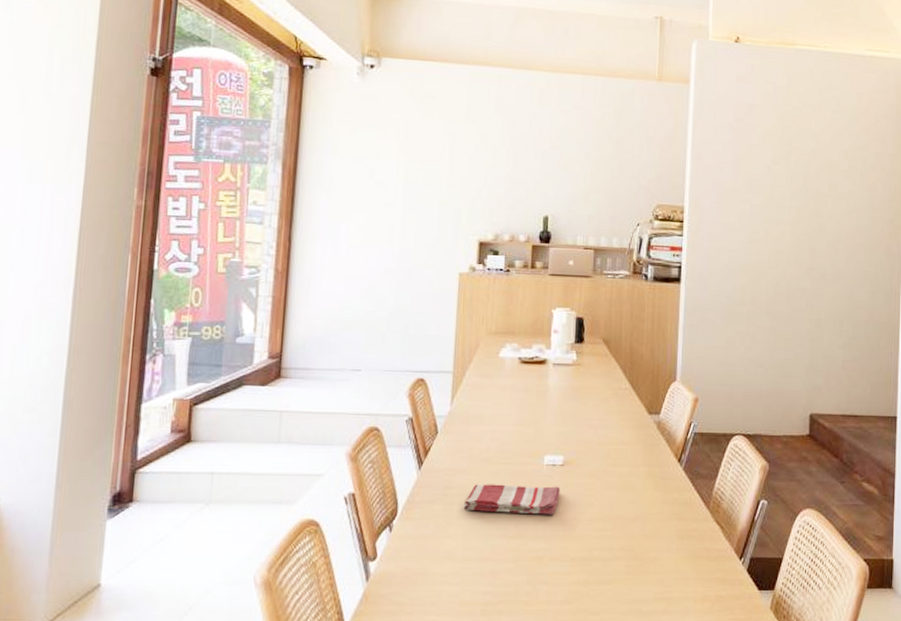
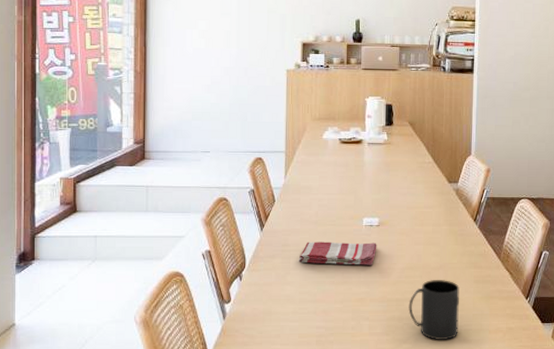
mug: none [596,534,659,610] -> present [408,280,459,340]

